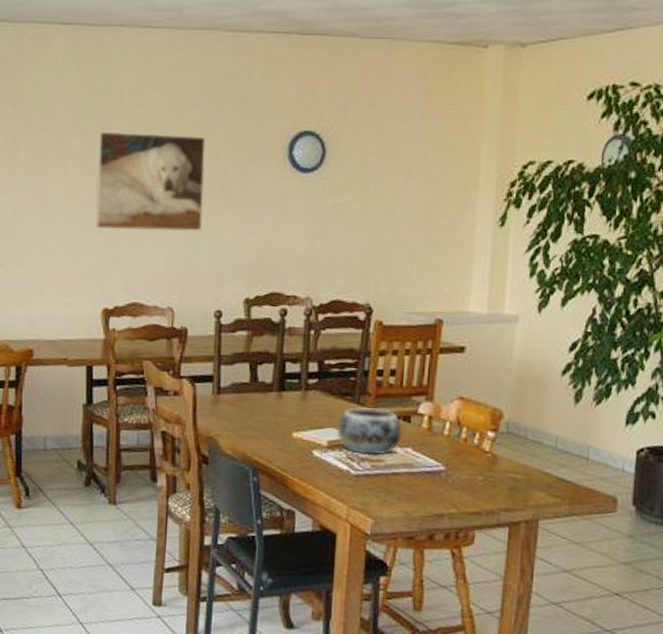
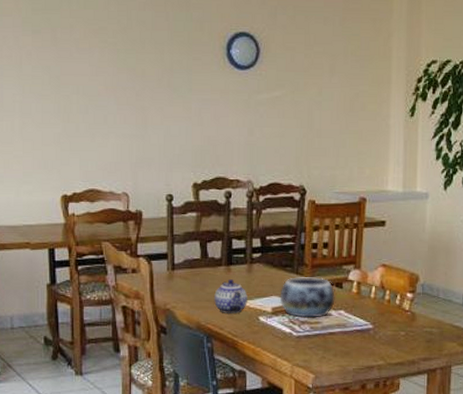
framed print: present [96,131,206,232] -> none [49,30,152,124]
teapot: none [263,407,302,446] -> present [214,279,249,314]

